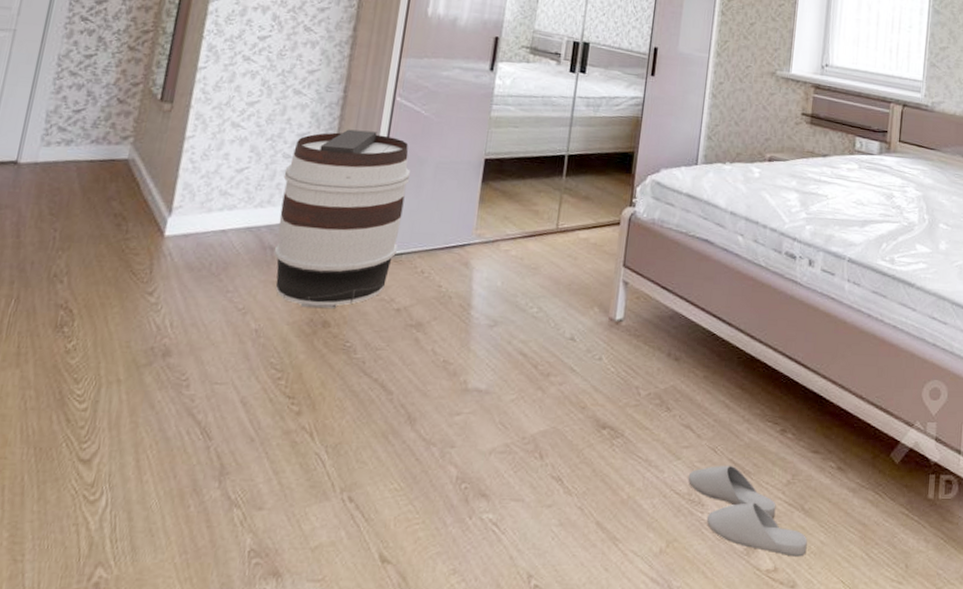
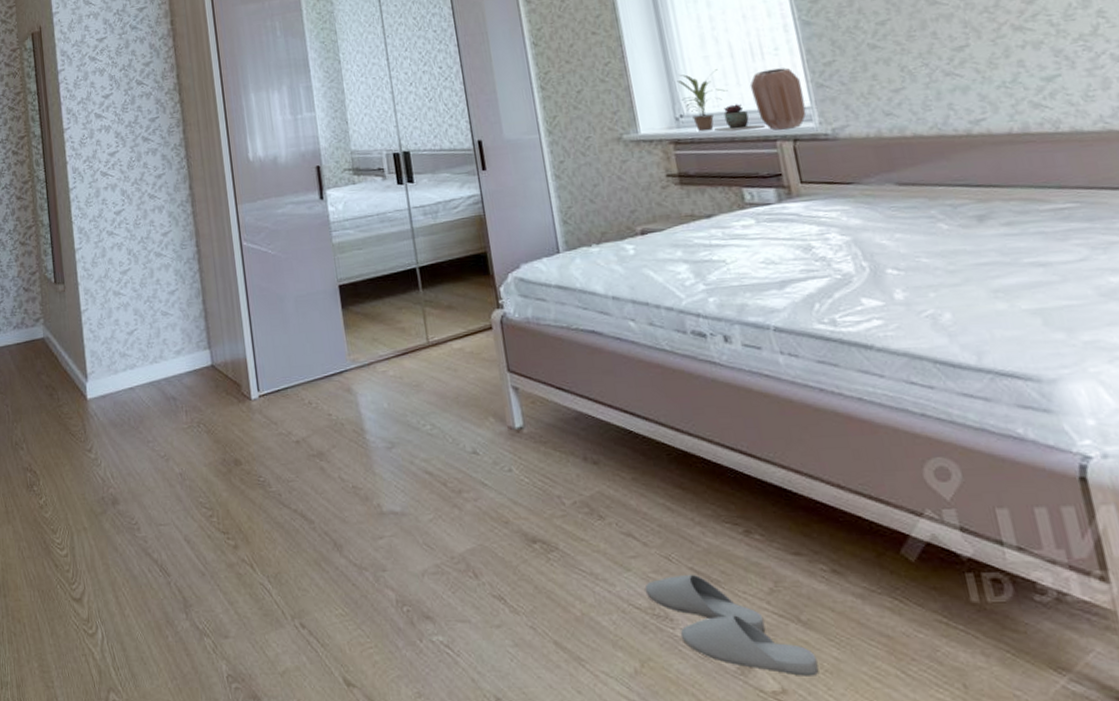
barrel: present [273,129,410,308] -> none [166,277,282,449]
potted plant: none [831,30,867,83] -> present [677,69,728,132]
succulent plant: none [848,65,886,90] -> present [714,103,766,132]
vase: none [883,42,920,96] -> present [749,67,807,131]

